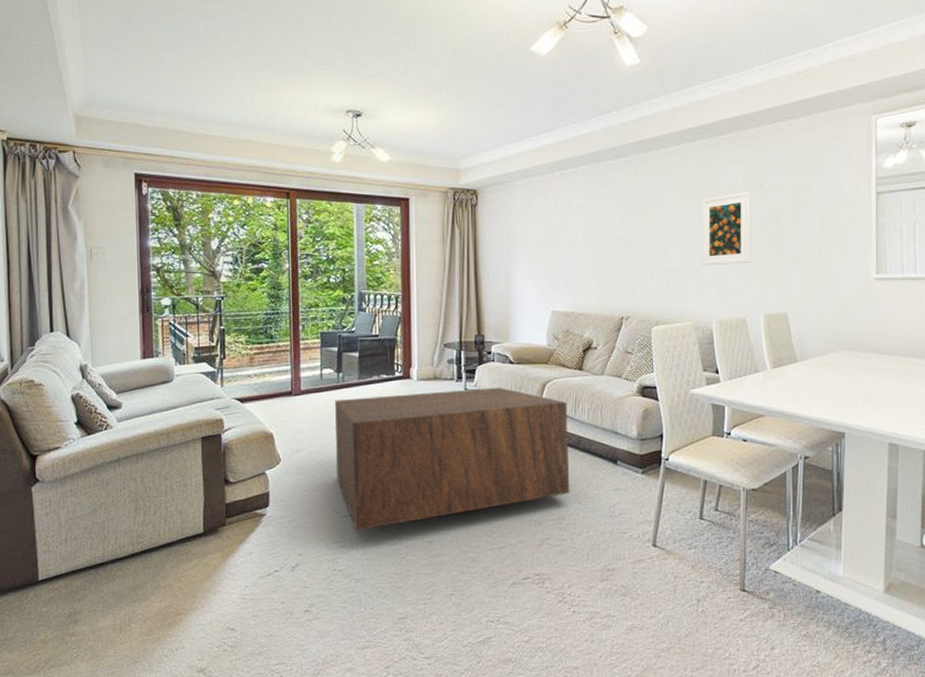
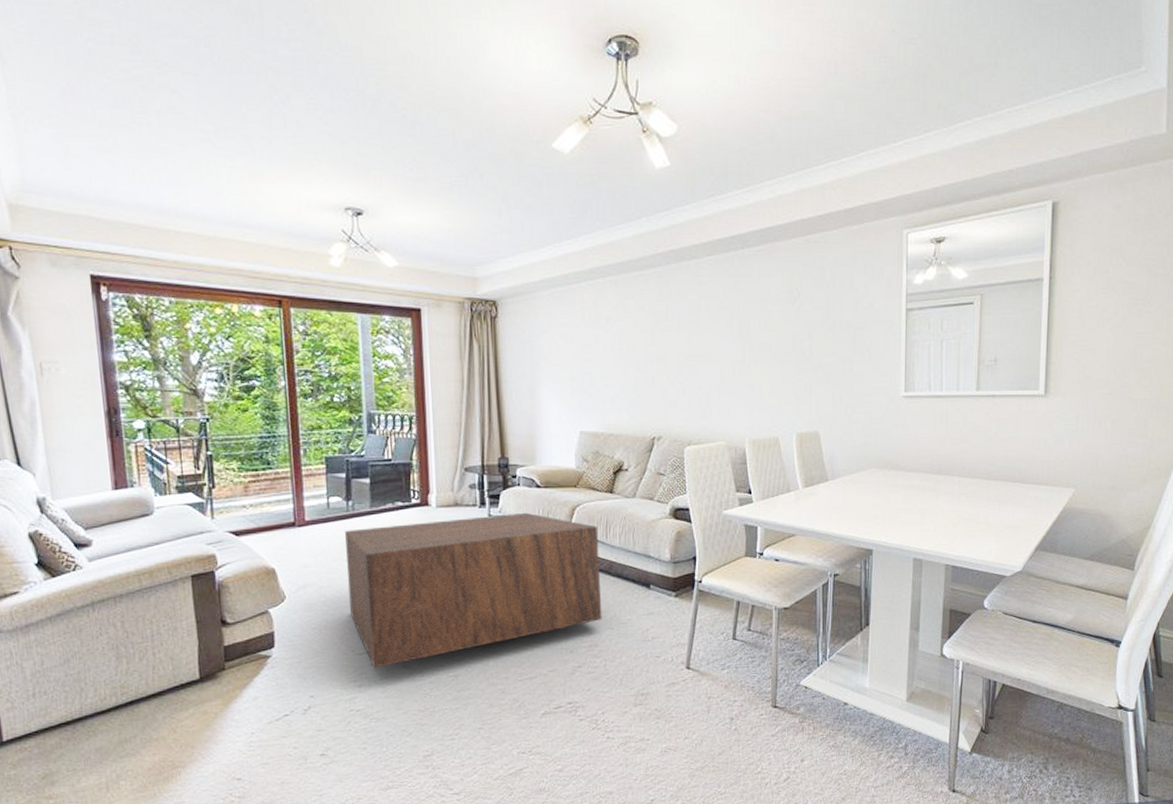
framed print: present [701,191,751,266] -> none [733,306,784,384]

